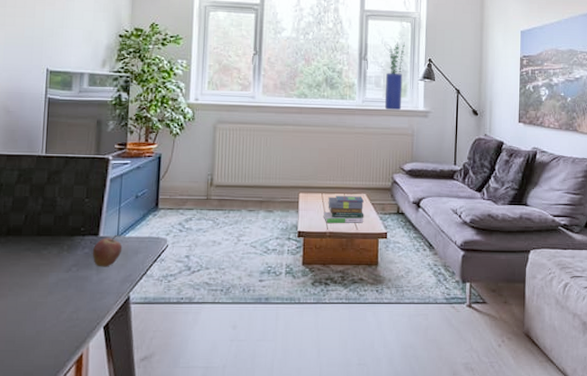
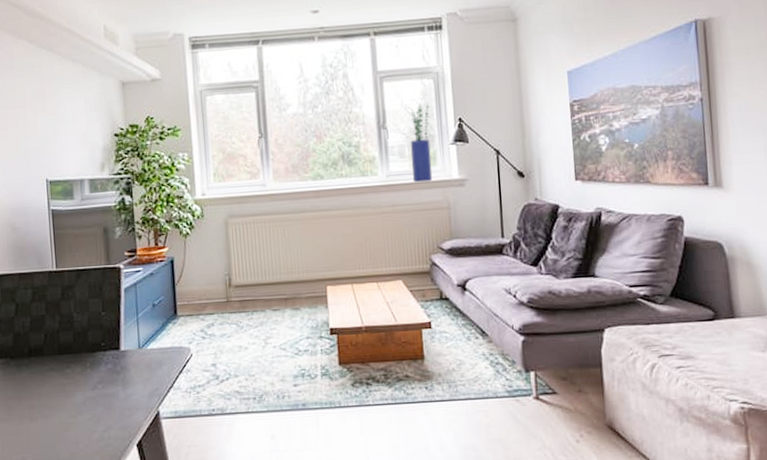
fruit: present [92,234,123,267] -> none [115,347,146,383]
books: present [323,196,364,224] -> none [355,283,403,317]

